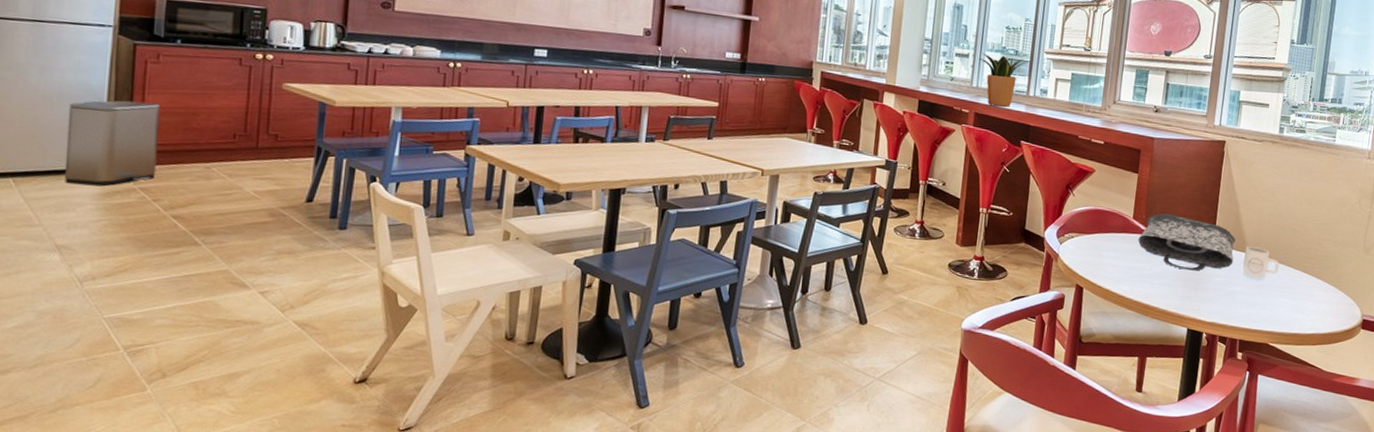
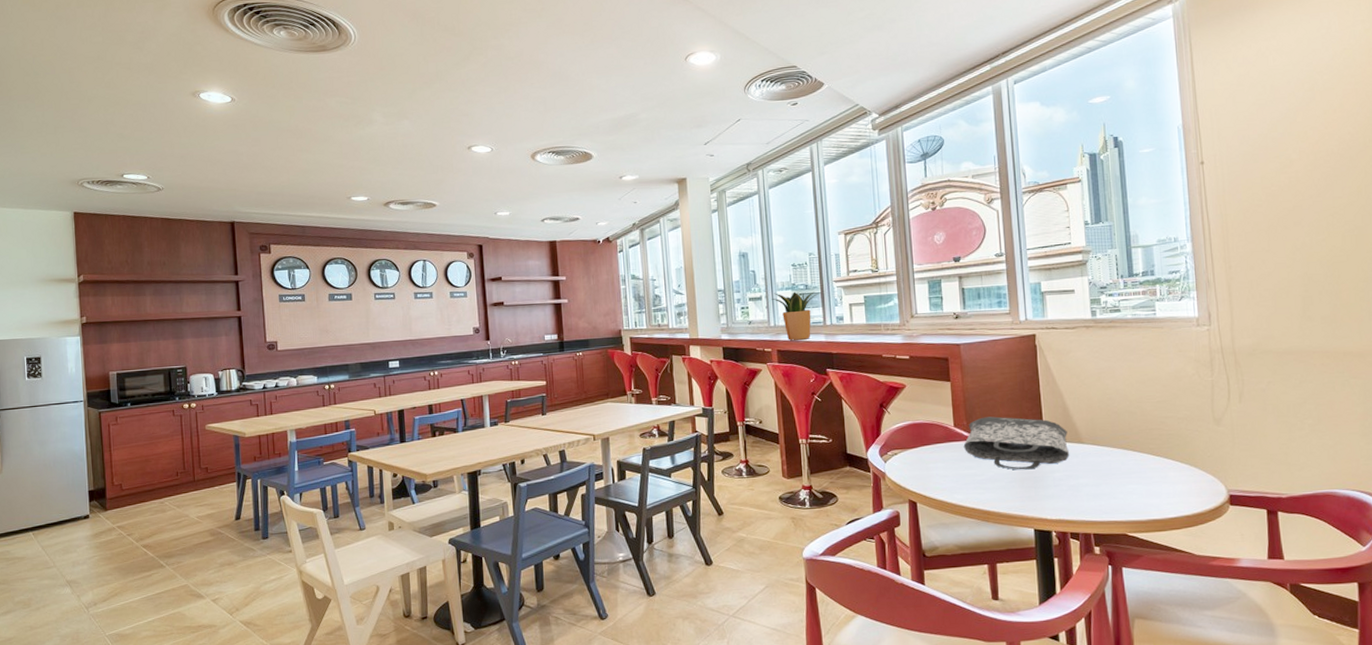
pedal bin: present [64,100,161,187] -> none [62,457,127,531]
mug: present [1242,246,1280,280] -> none [1079,436,1122,470]

